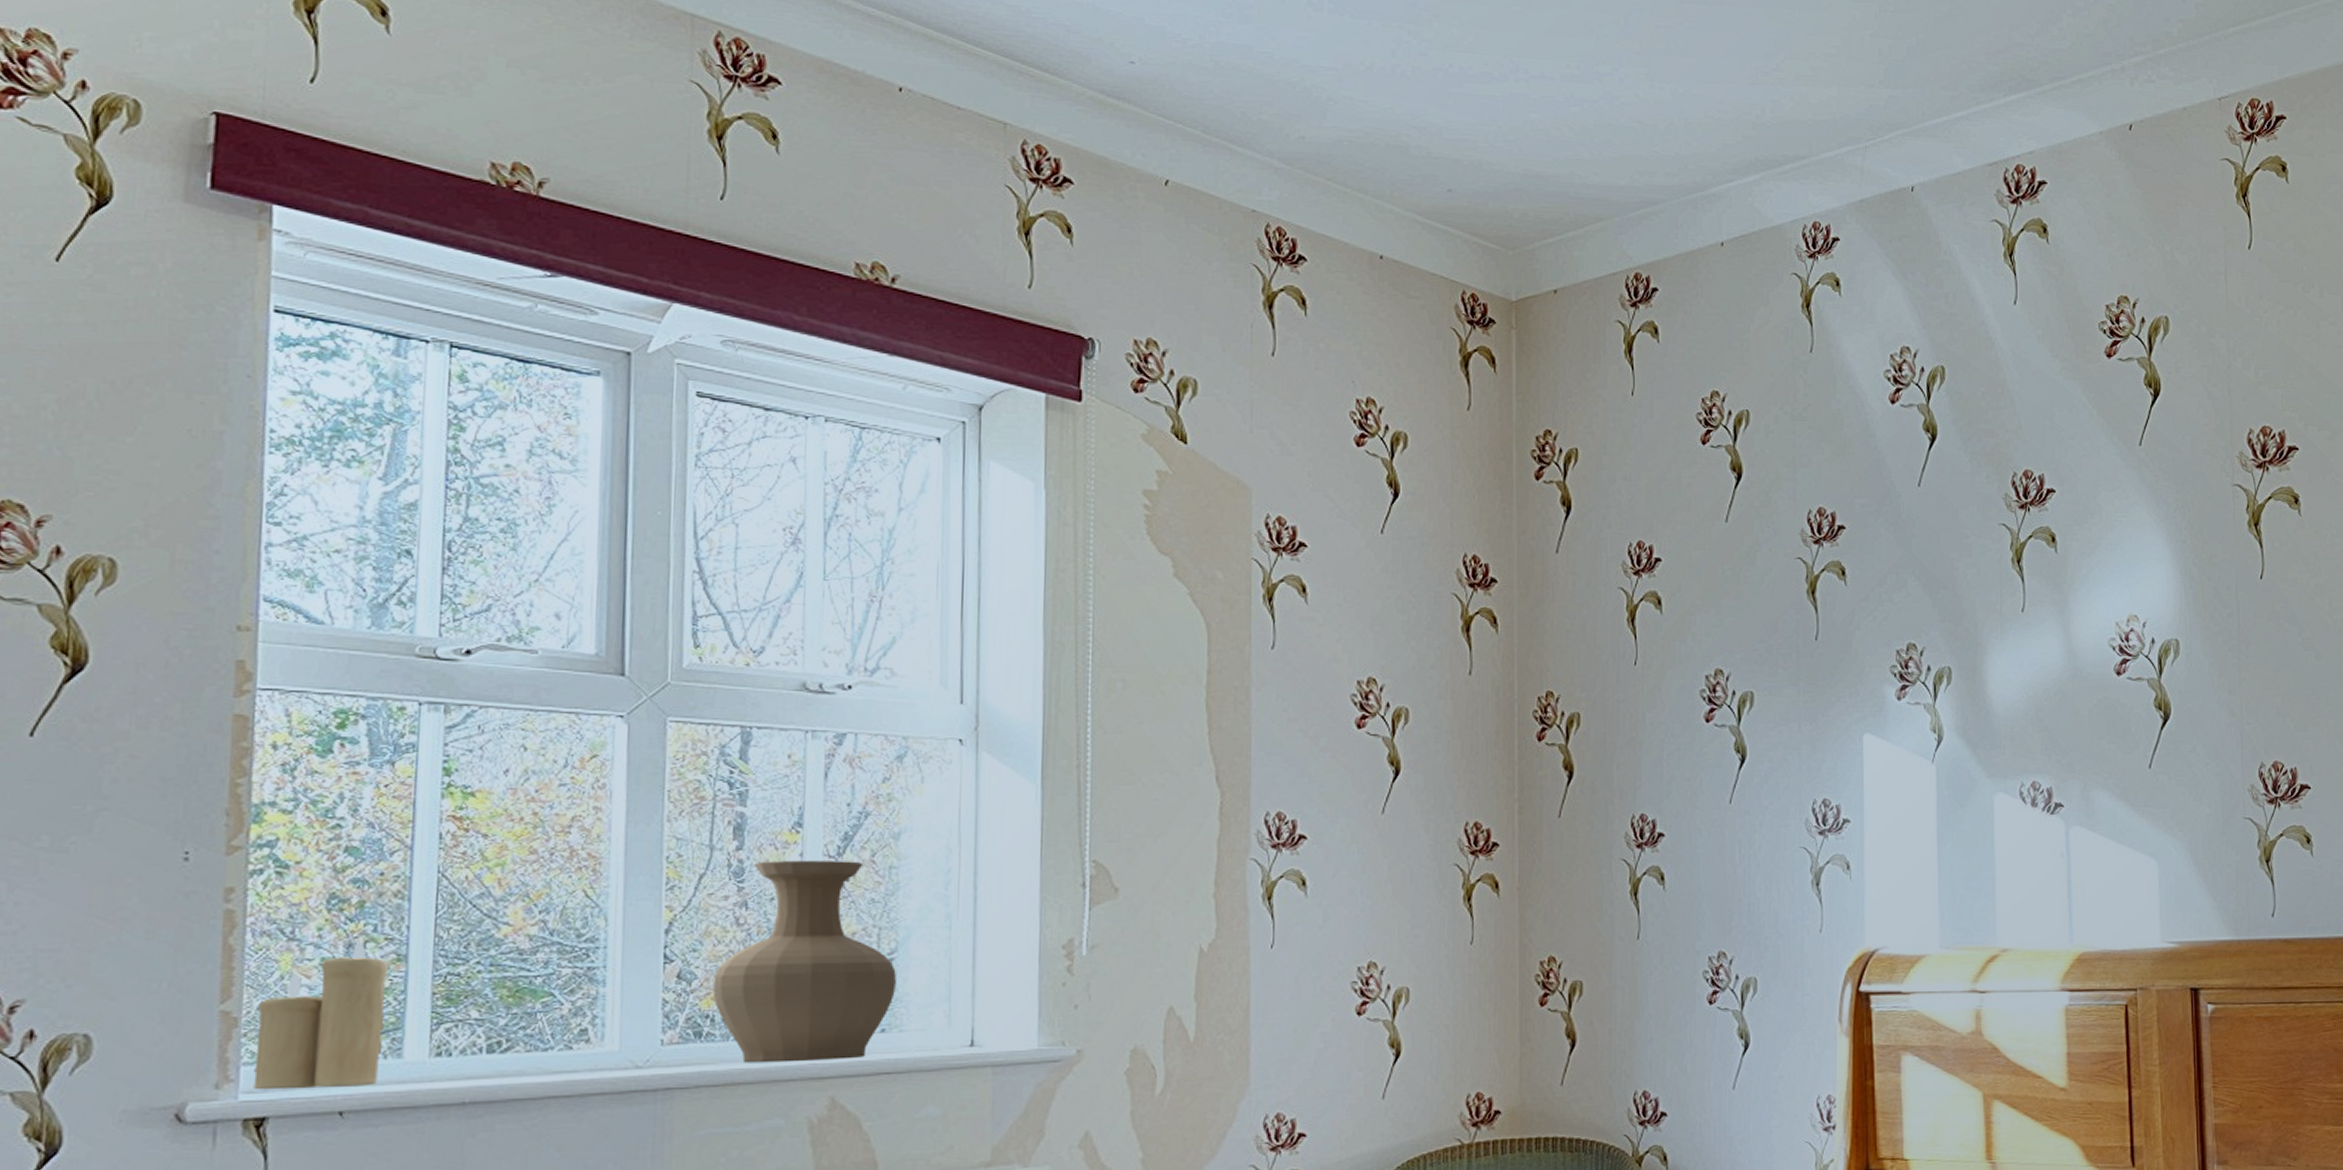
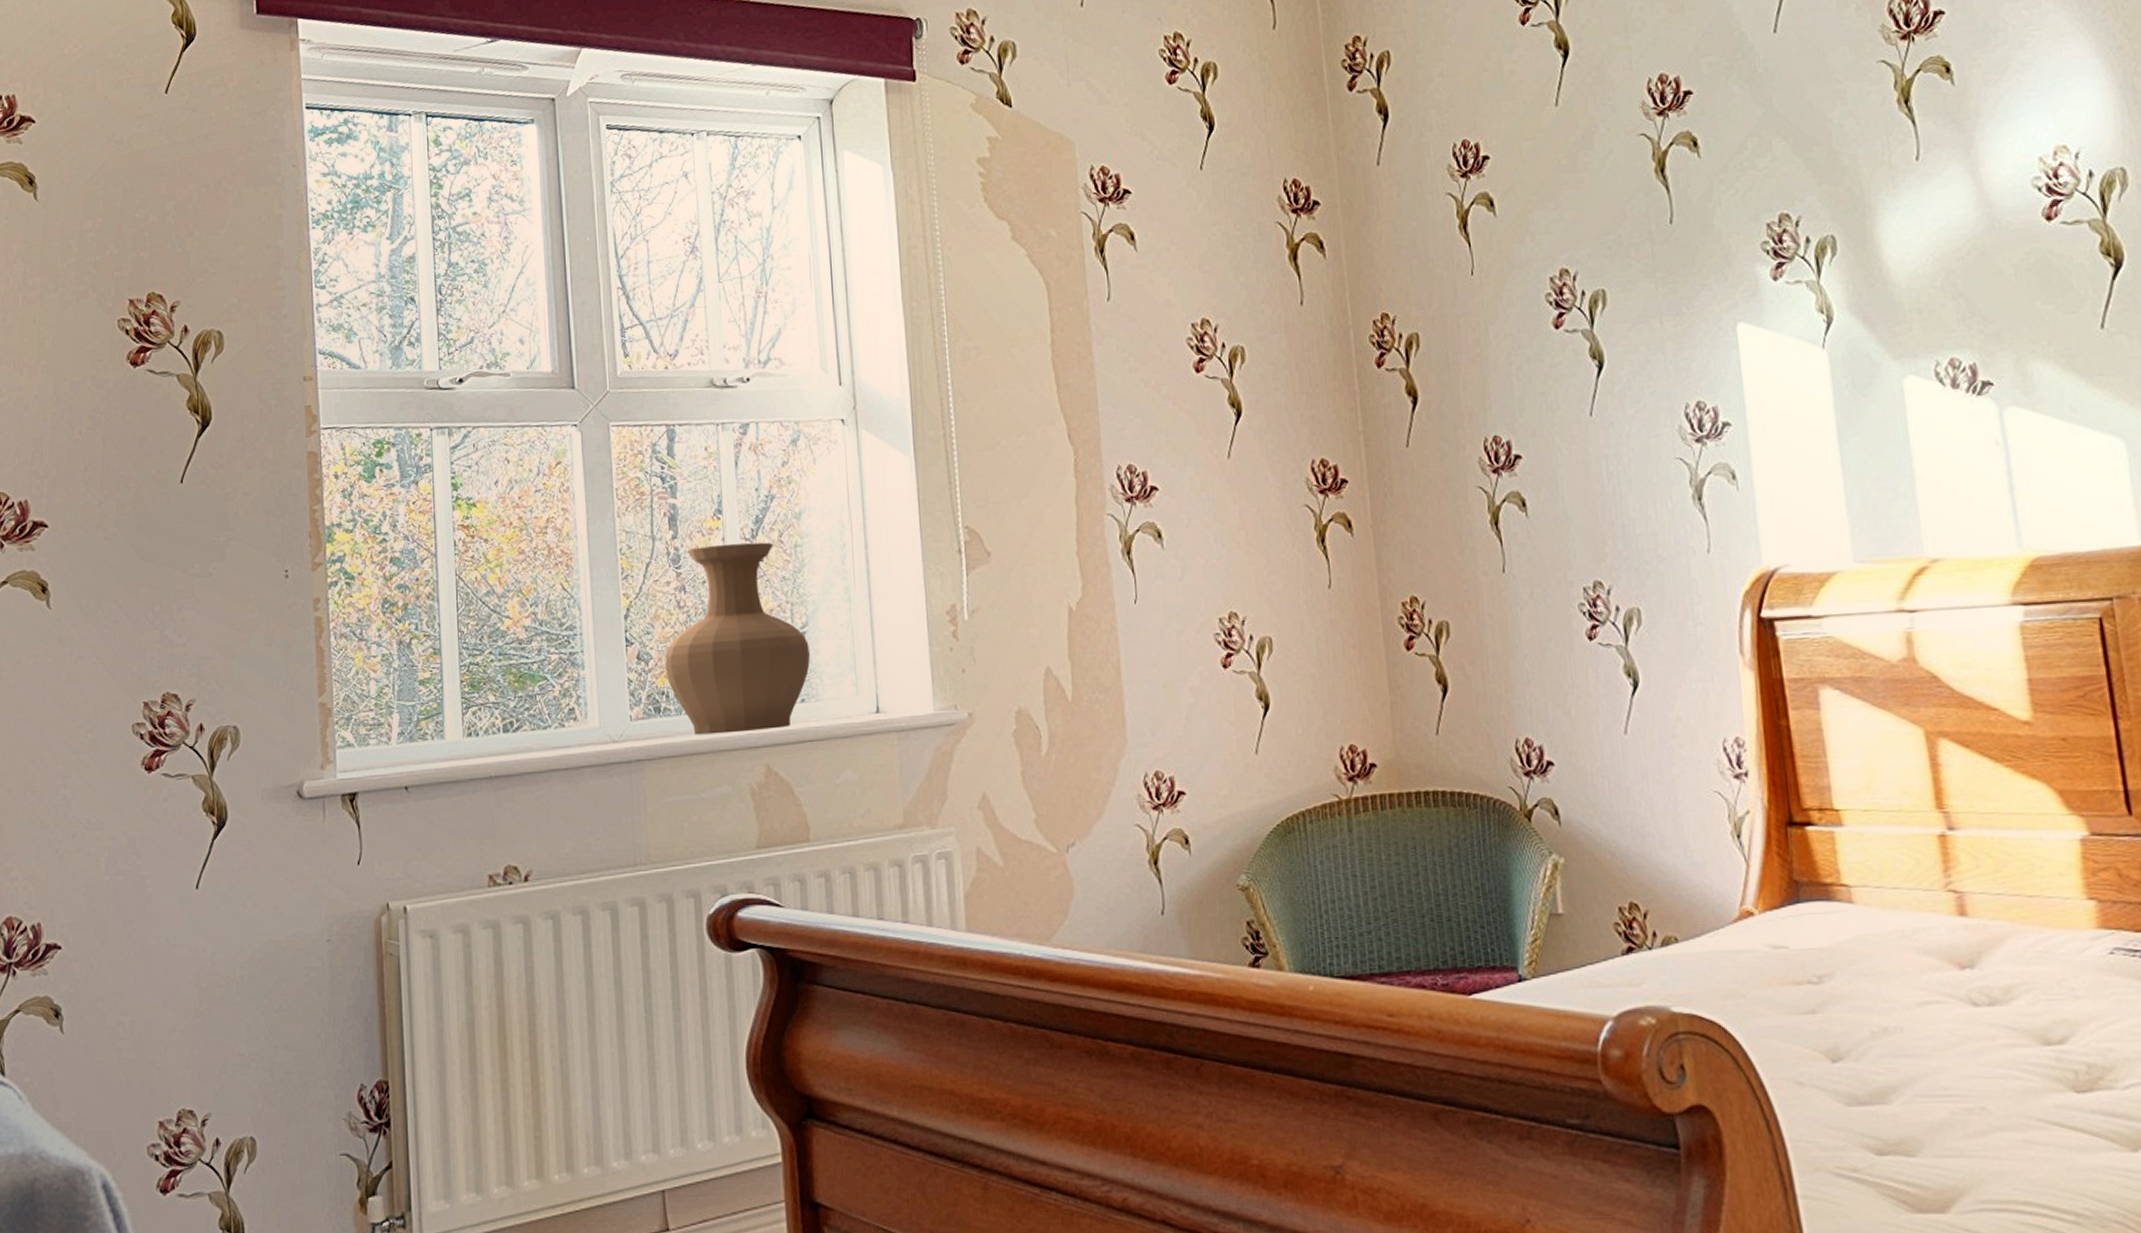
candle: present [253,940,388,1090] -> none [344,637,431,770]

